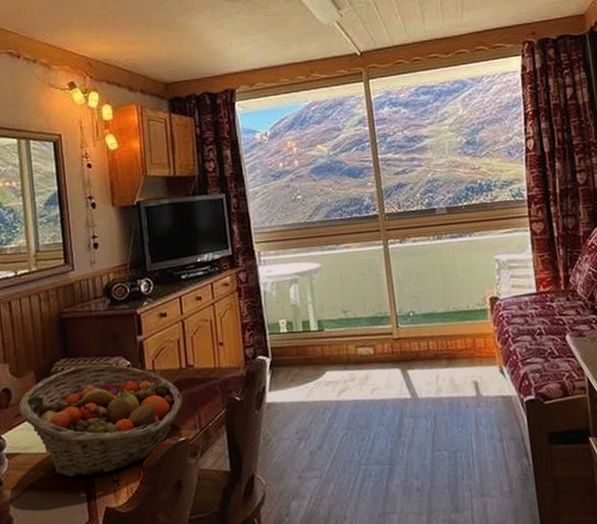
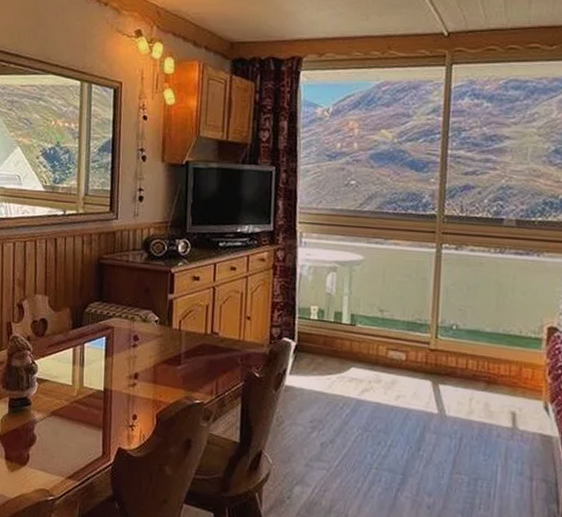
fruit basket: present [18,364,182,478] -> none [52,311,203,418]

